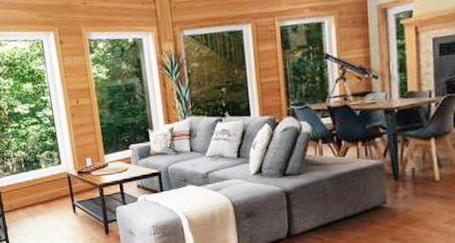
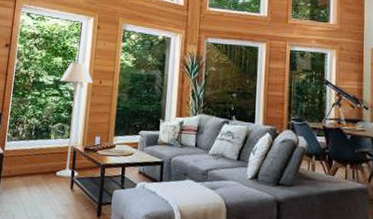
floor lamp: none [35,84,78,203] -> present [56,62,93,178]

